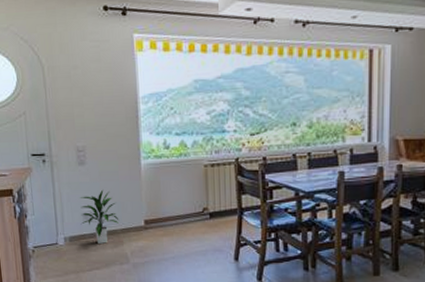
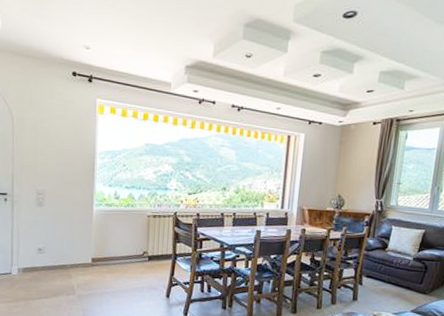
indoor plant: present [80,189,119,244] -> none [34,229,70,276]

